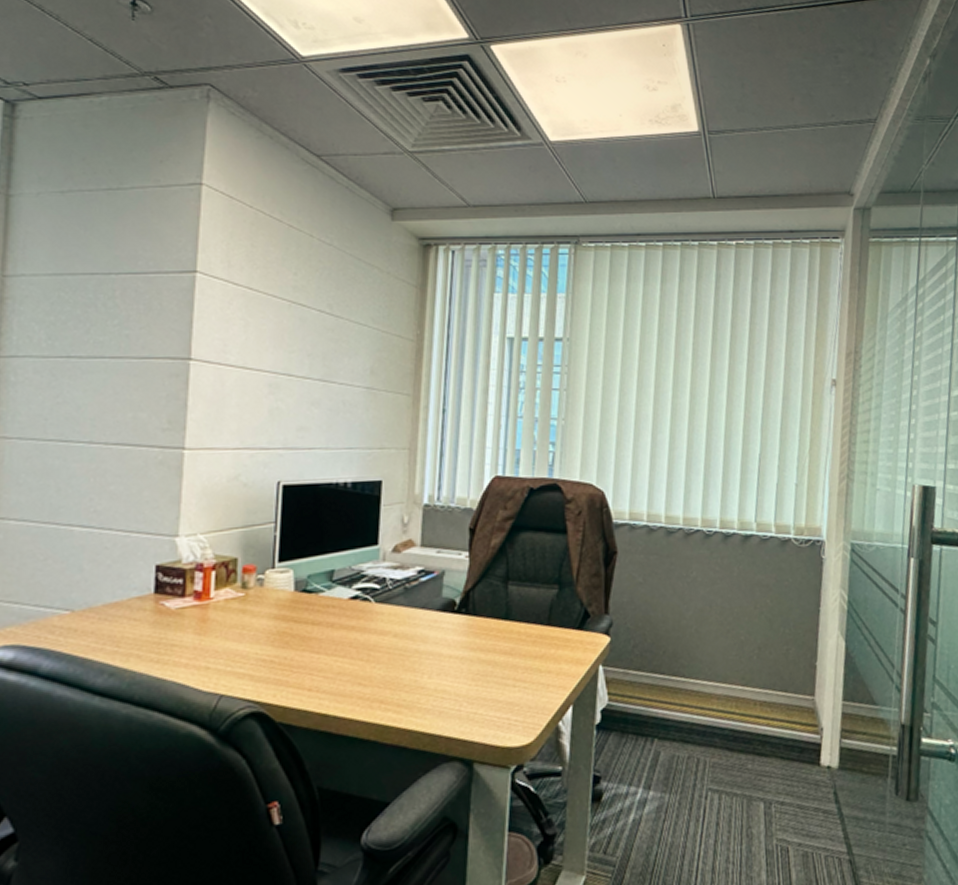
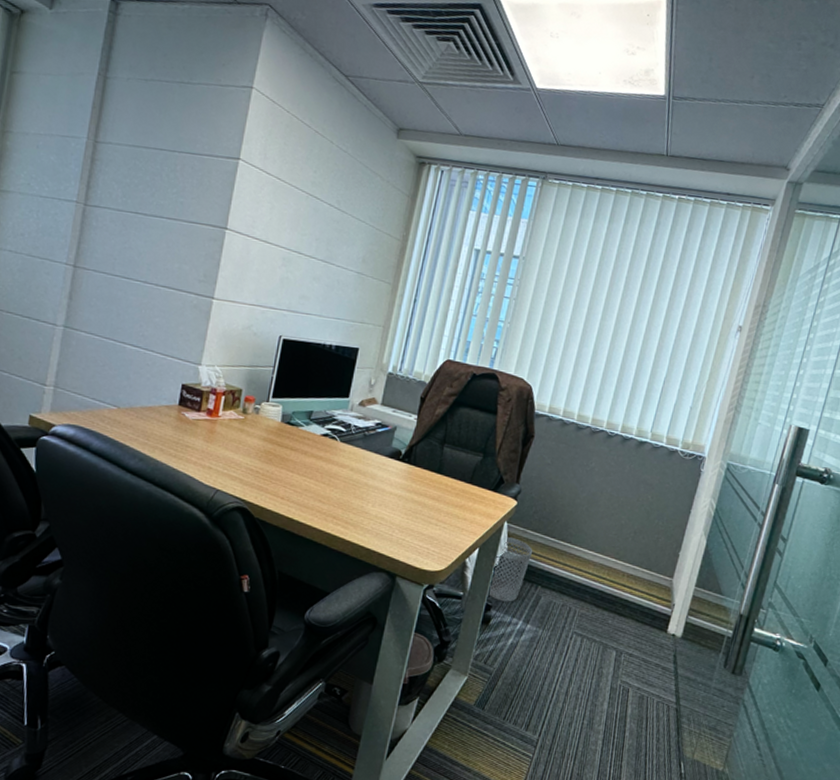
wastebasket: none [594,683,640,769] -> present [490,537,533,602]

